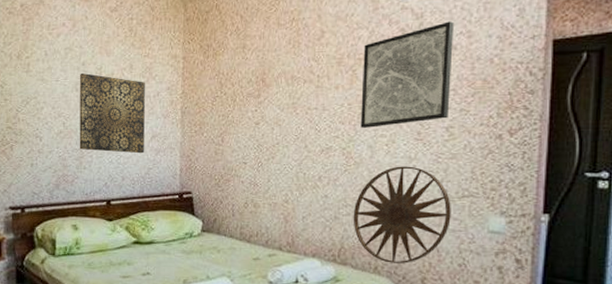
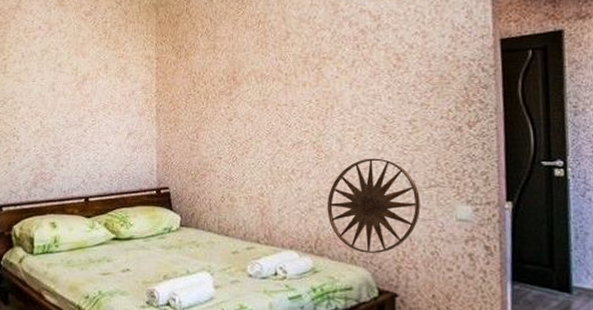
wall art: present [79,72,145,154] -> none [56,73,121,151]
wall art: present [360,21,454,128] -> none [327,23,411,123]

